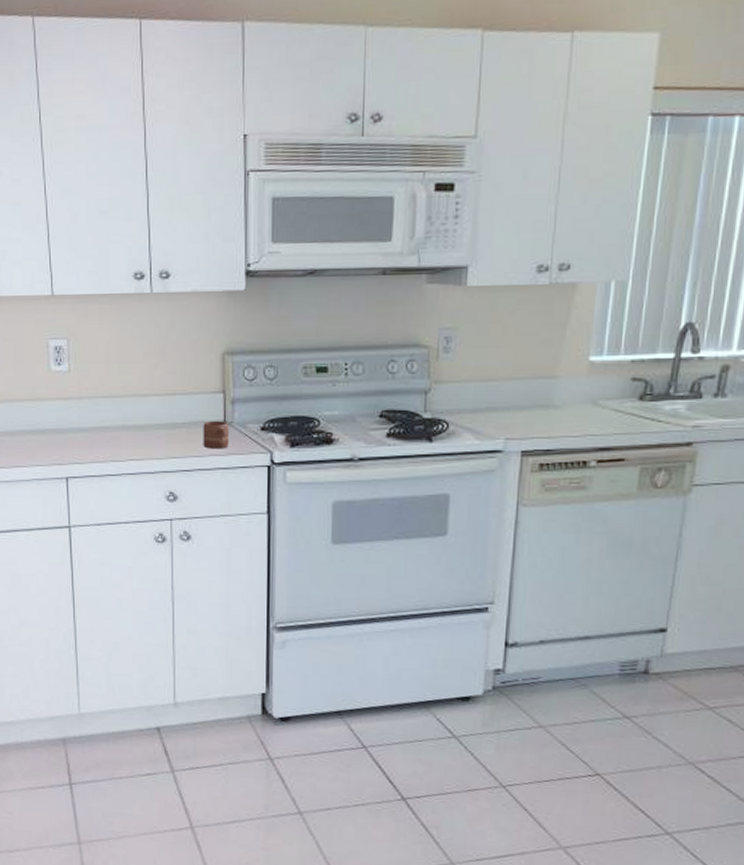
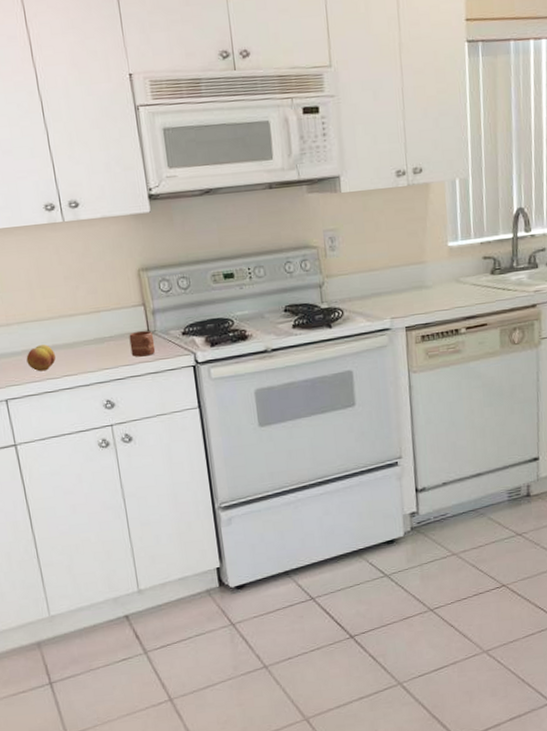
fruit: none [93,424,123,452] -> present [26,344,56,372]

